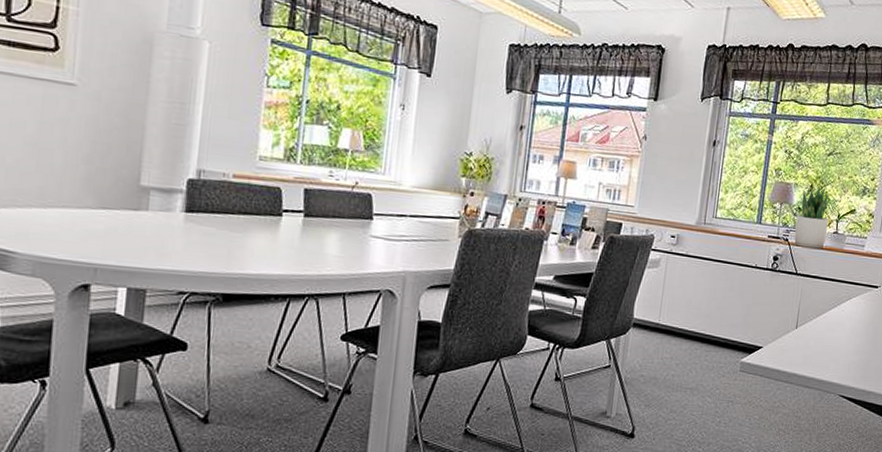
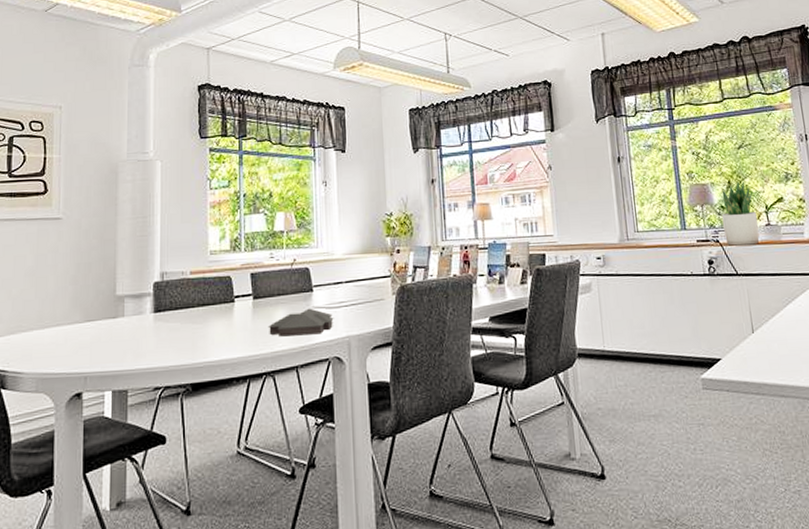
papers: none [317,236,392,265] -> present [267,308,334,337]

